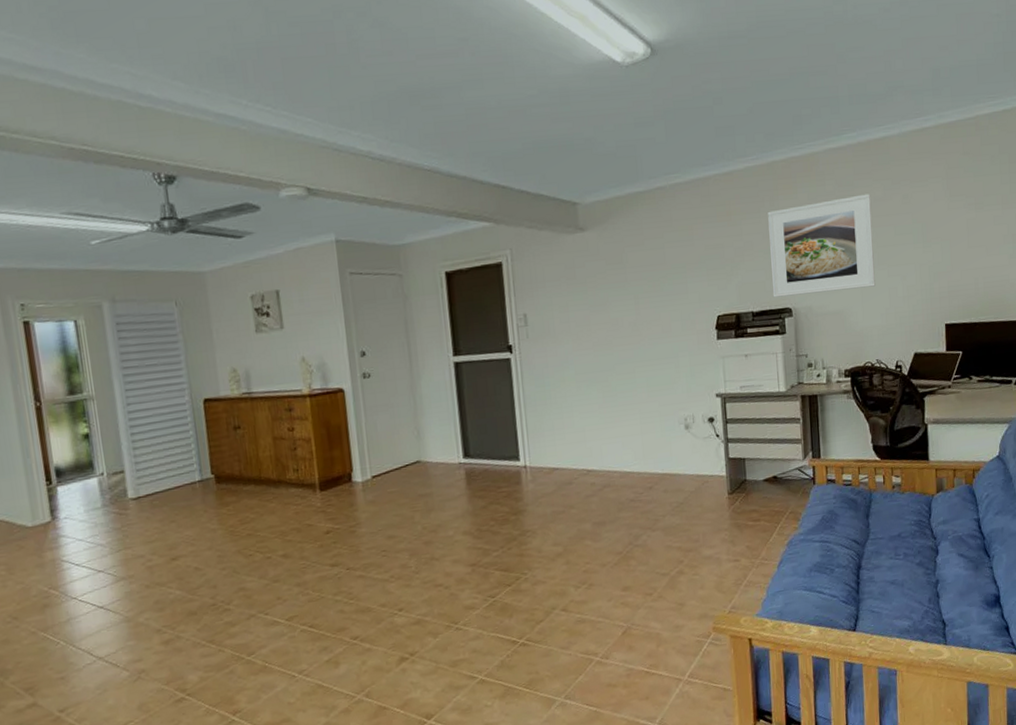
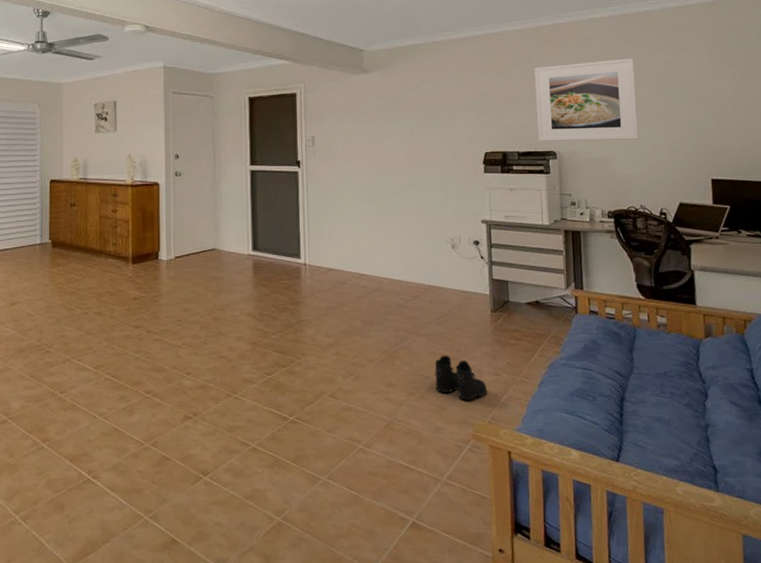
boots: none [671,547,726,593] -> present [434,355,487,401]

